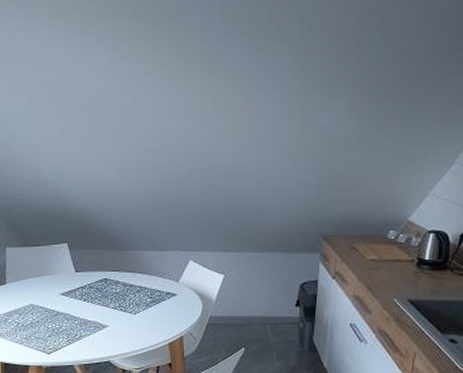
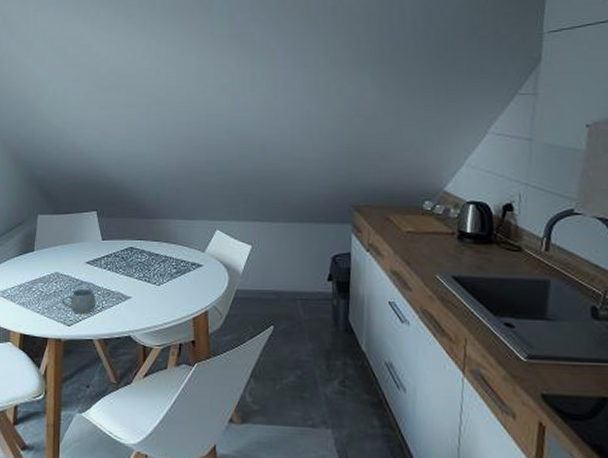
mug: none [39,318,74,343] -> present [61,288,96,315]

